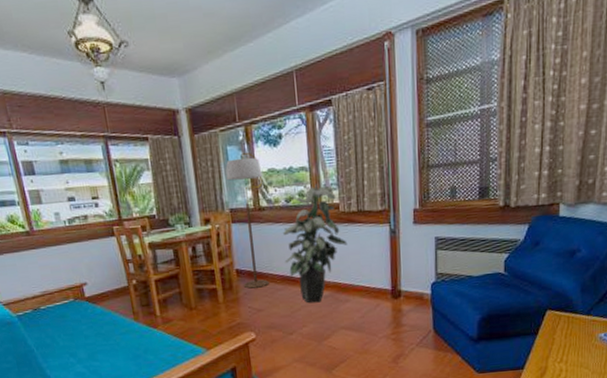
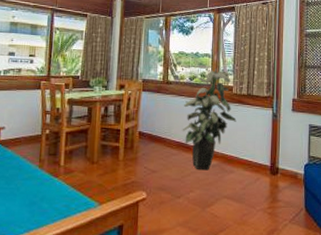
floor lamp: present [226,153,269,289] -> none [143,37,174,151]

